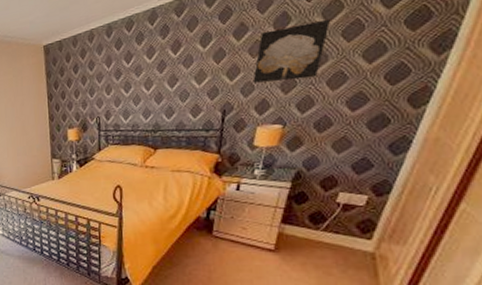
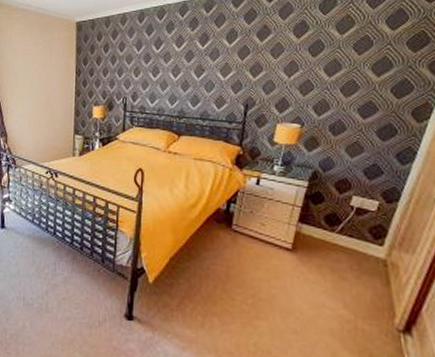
wall art: present [253,18,331,83] -> none [274,32,344,83]

